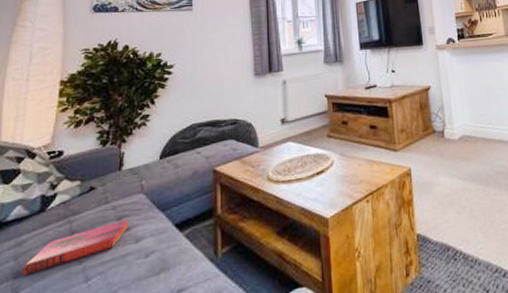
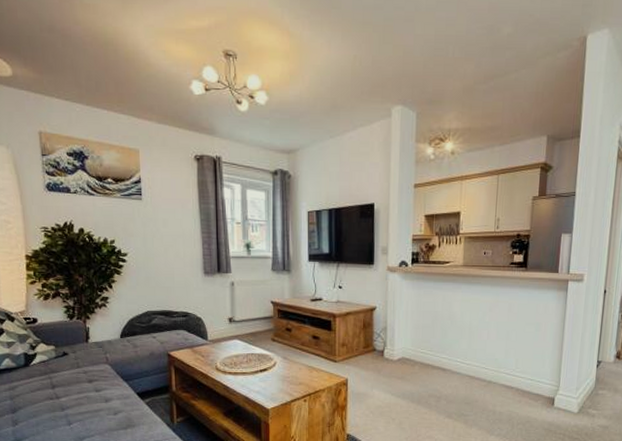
hardback book: present [23,219,129,275] -> none [18,383,99,412]

